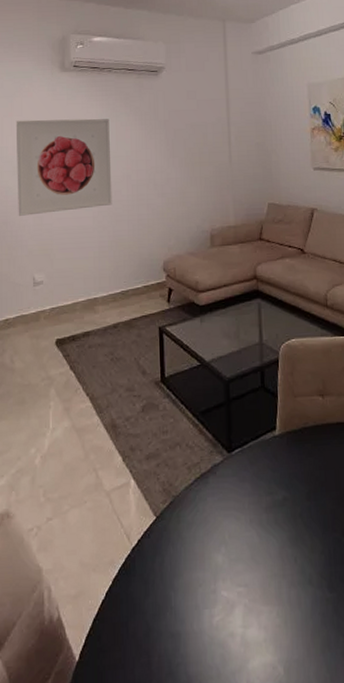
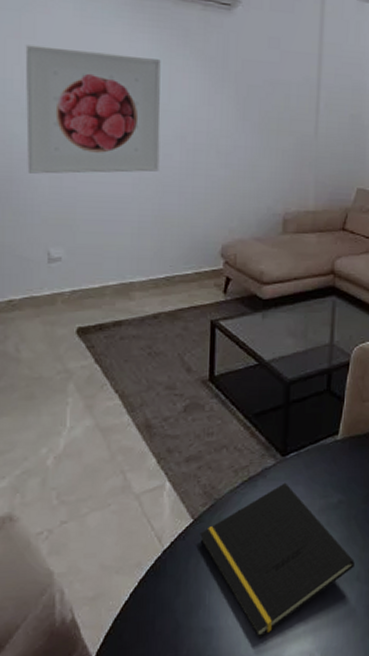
notepad: none [162,479,306,647] -> present [200,482,355,639]

